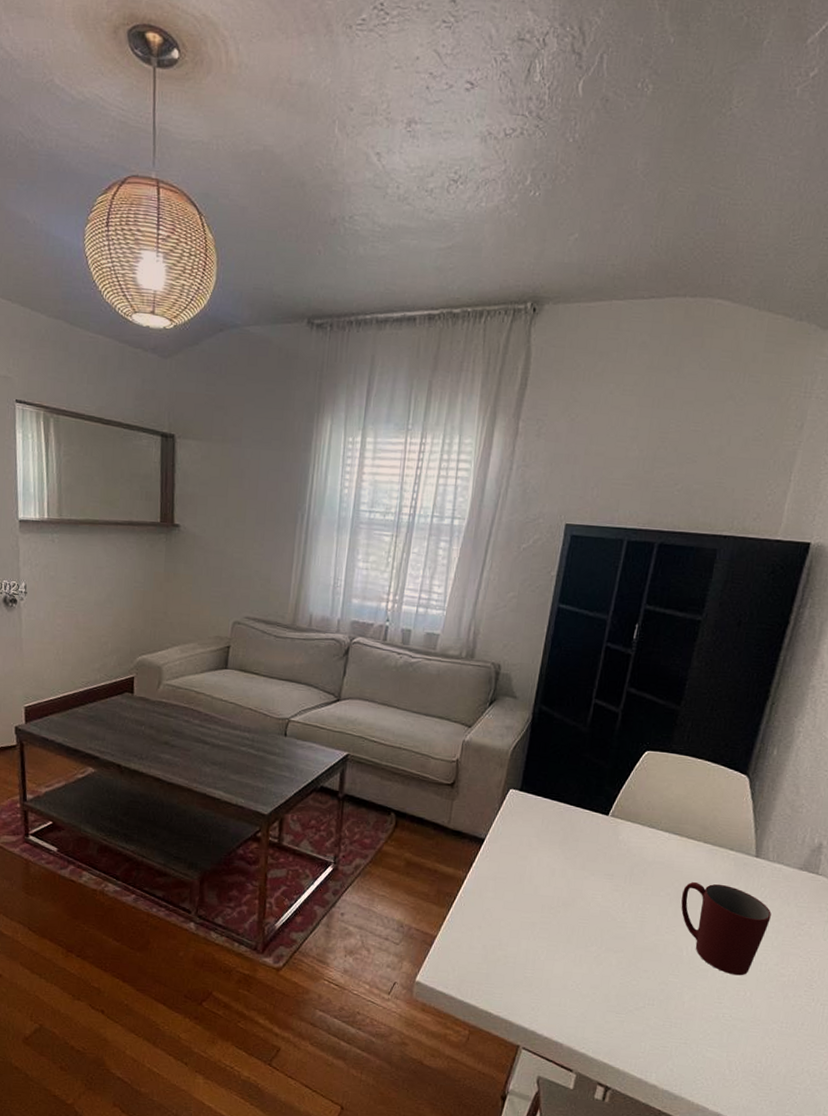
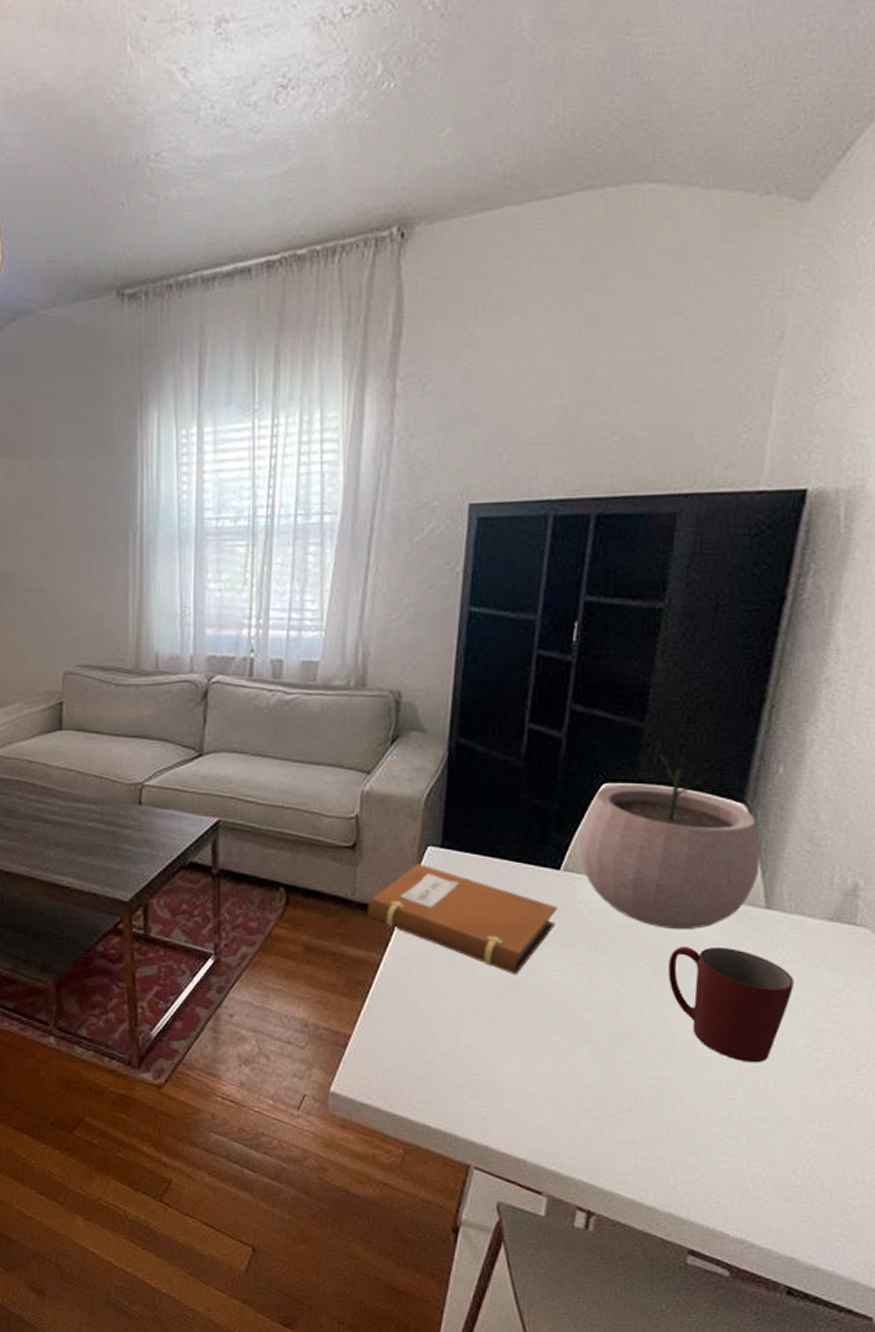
notebook: none [458,801,604,896] -> present [367,863,558,975]
plant pot: none [624,732,756,870] -> present [579,754,761,930]

